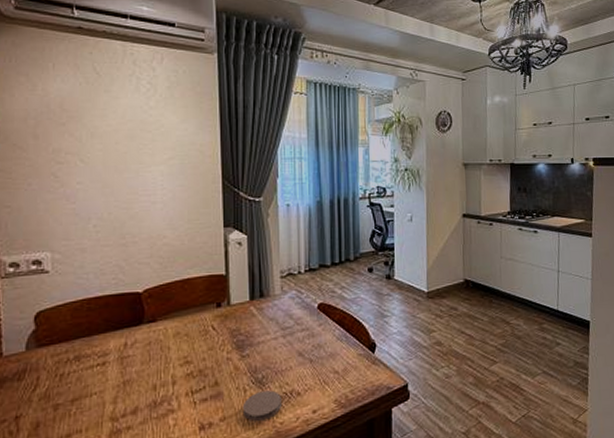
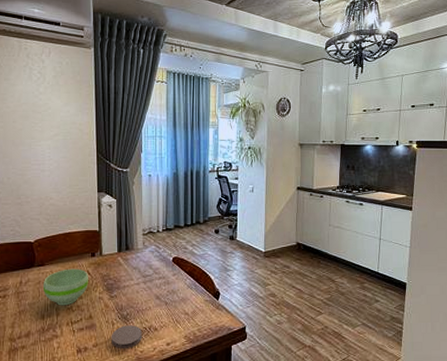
bowl: none [154,323,213,372] -> present [42,268,88,306]

